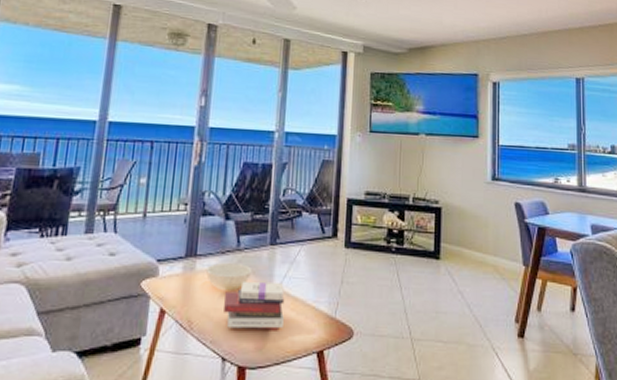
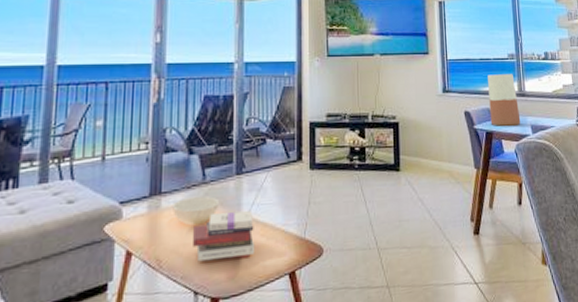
vase: none [544,165,579,224] -> present [488,74,521,127]

